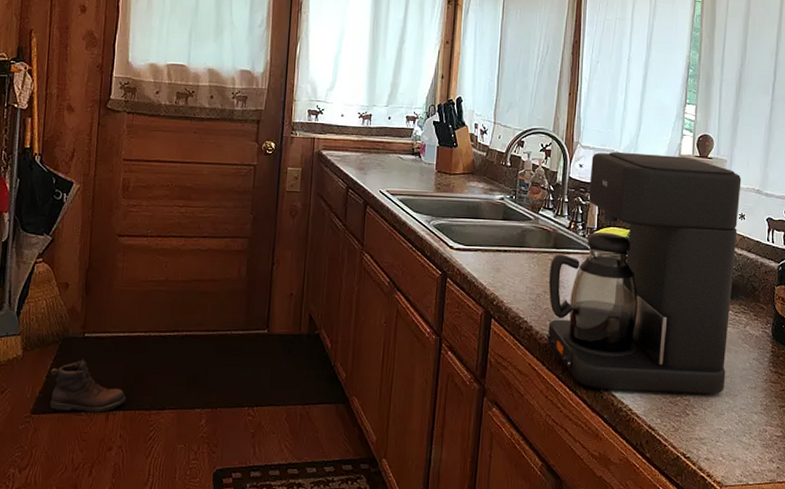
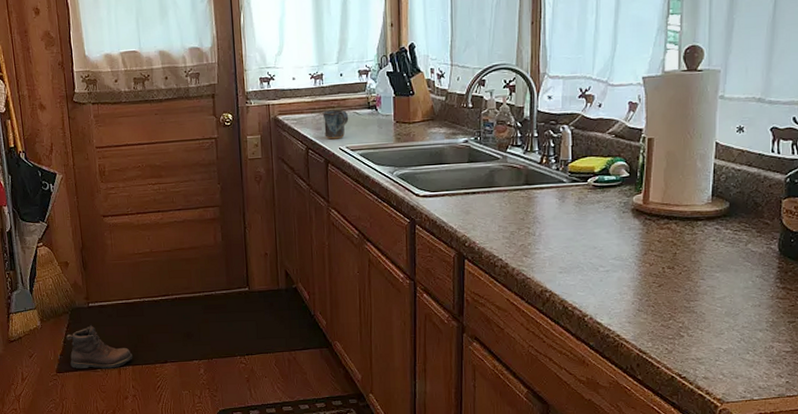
mug: none [366,151,393,182] -> present [322,109,349,140]
coffee maker: present [547,151,742,394] -> none [522,72,739,318]

